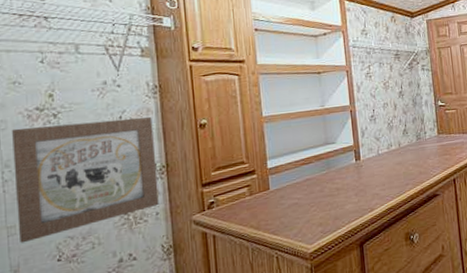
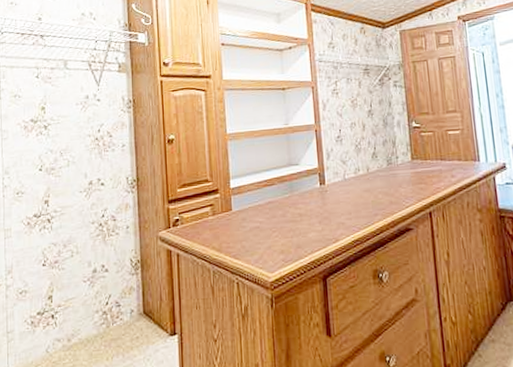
wall art: present [12,117,159,244] -> none [12,131,129,246]

